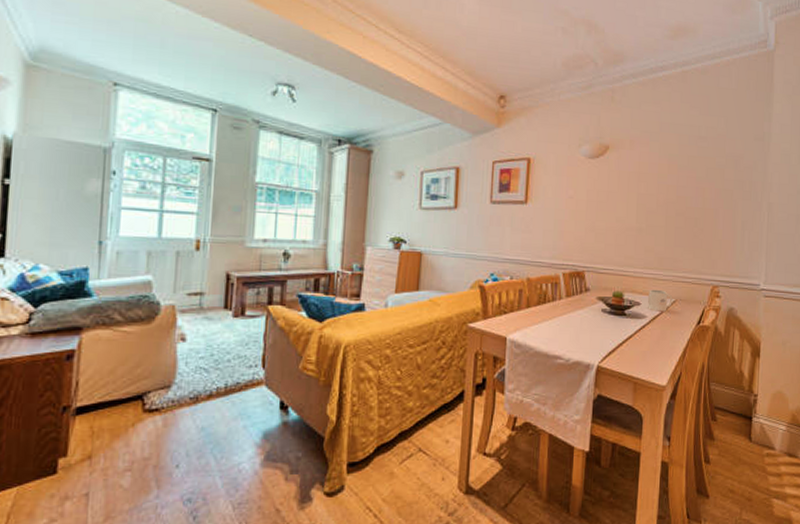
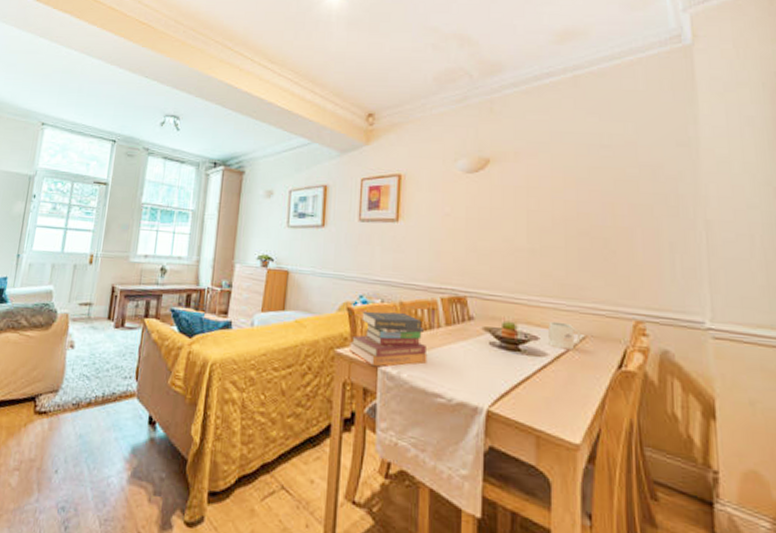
books: none [481,287,550,337] -> present [350,311,428,367]

